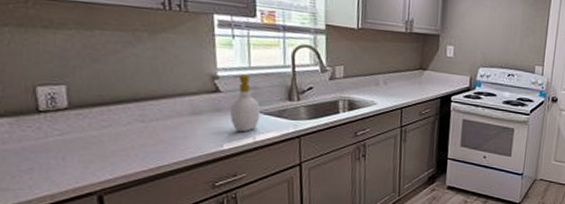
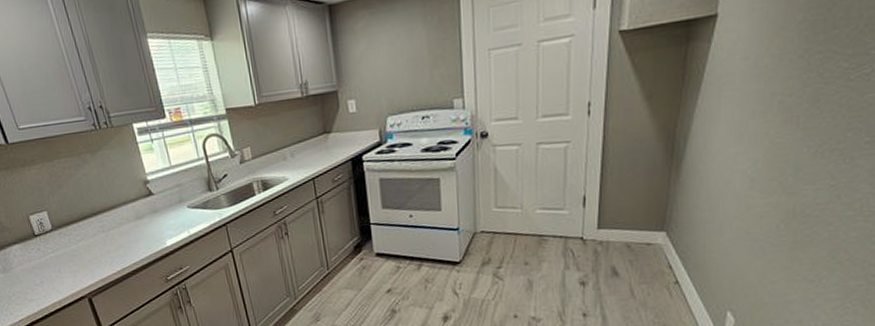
soap bottle: present [230,74,261,133] -> none [160,174,190,229]

